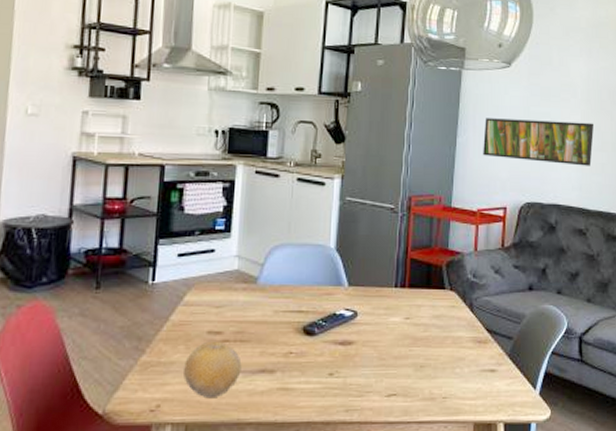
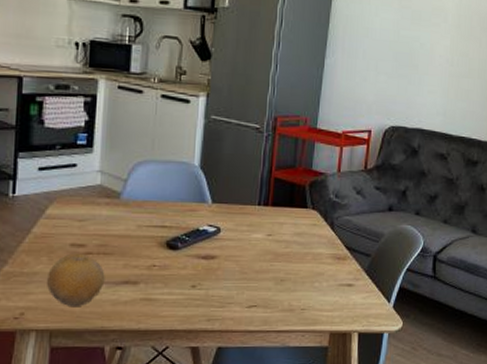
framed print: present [483,118,595,166] -> none [351,40,463,92]

